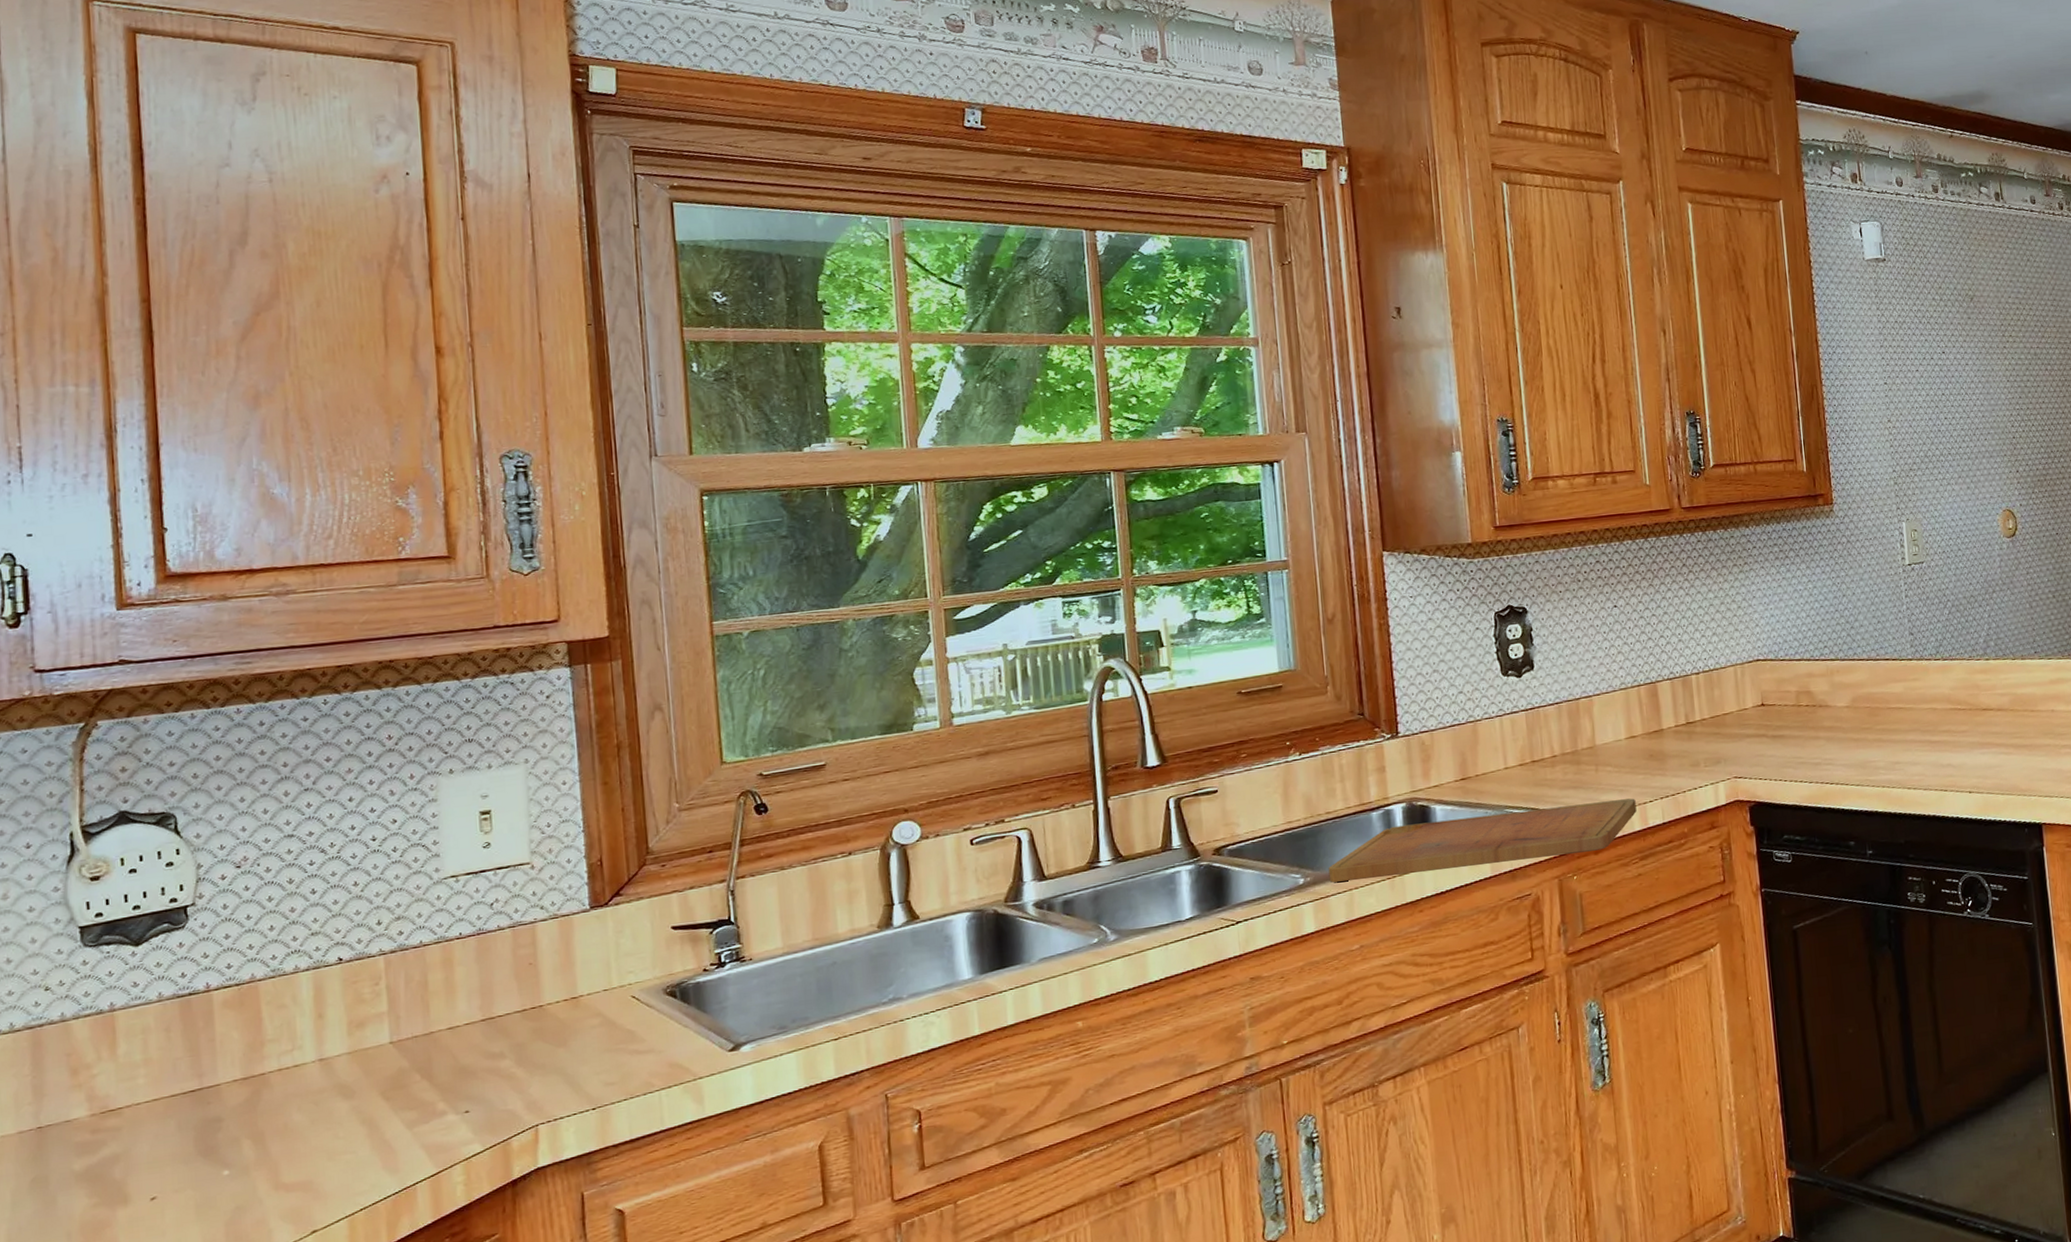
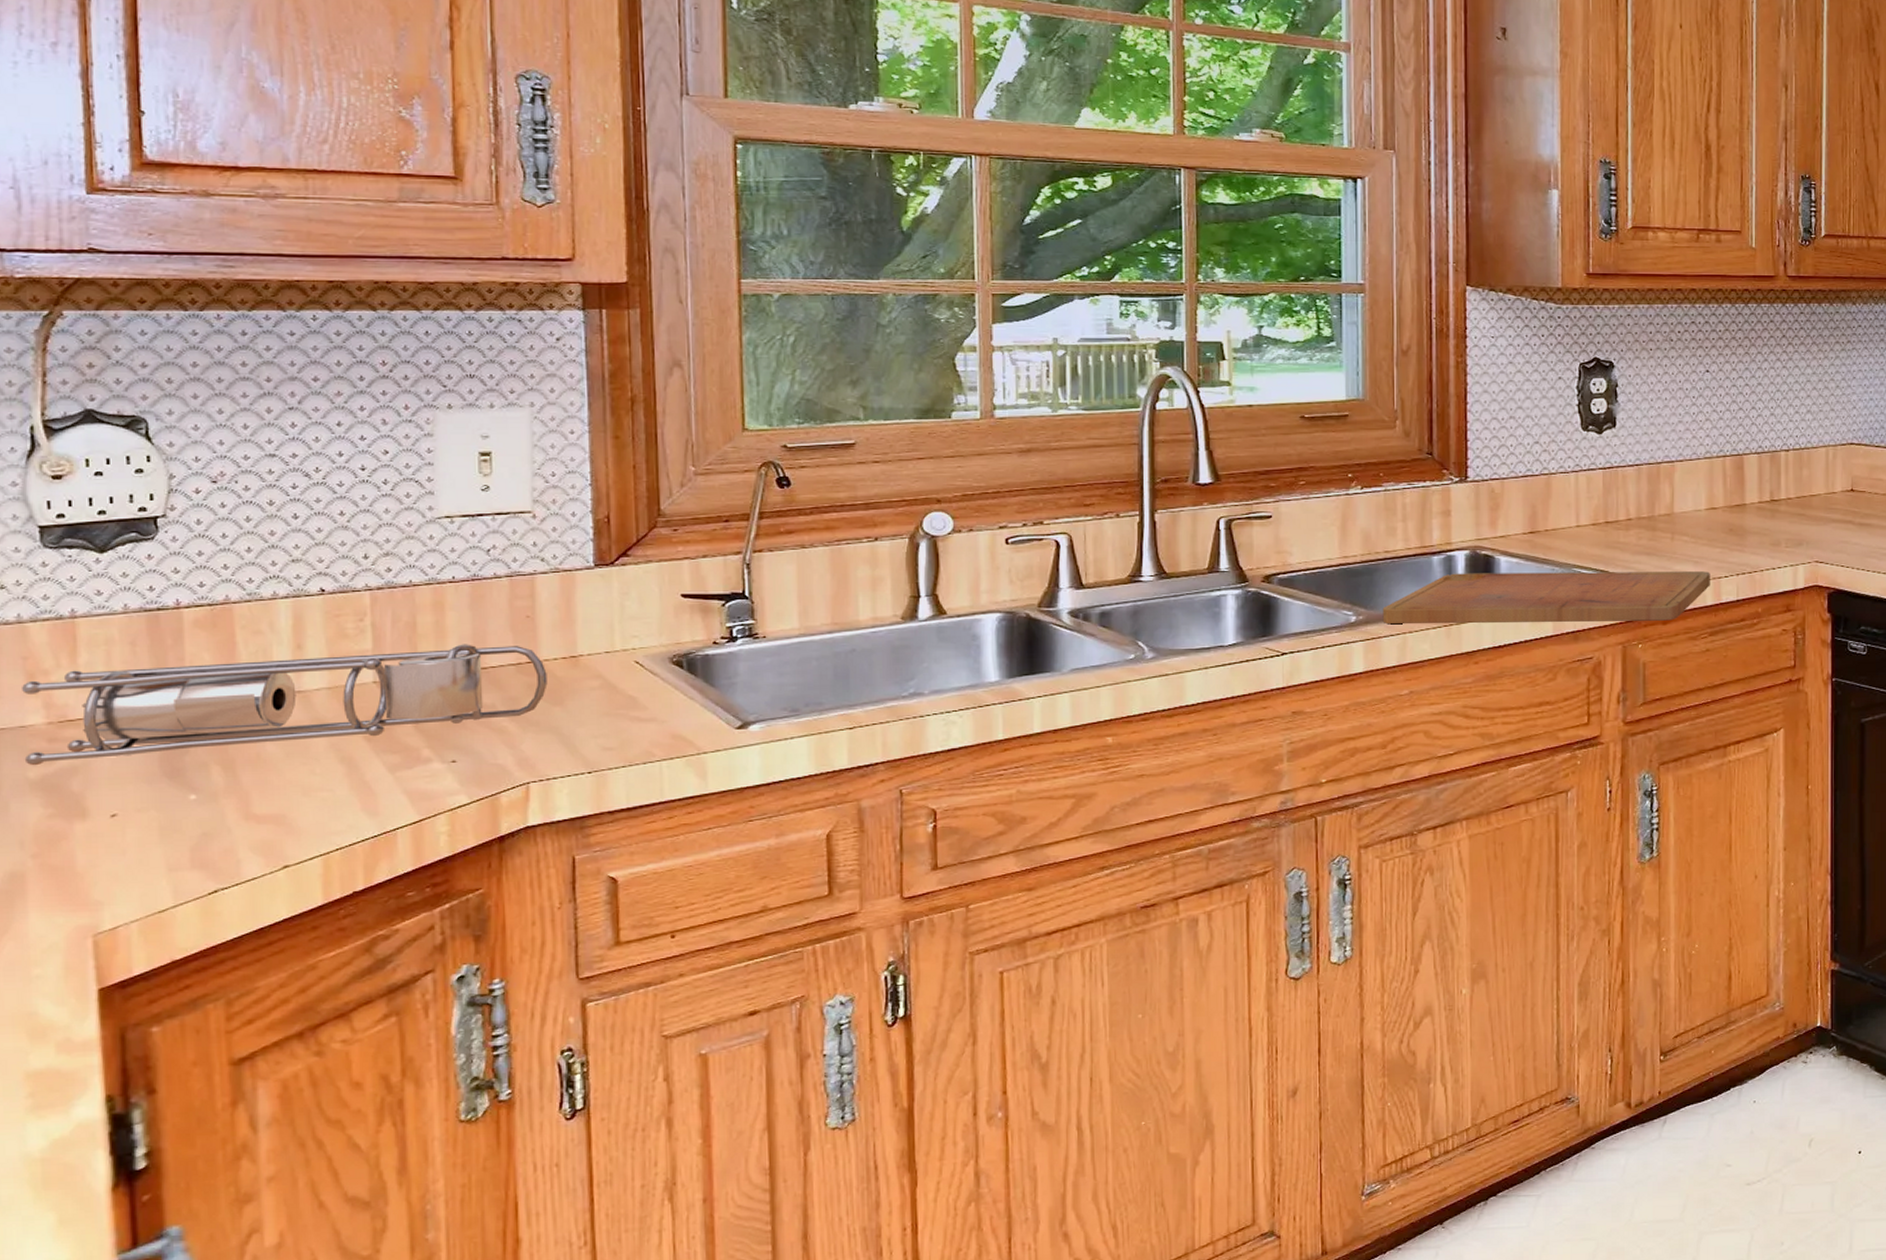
paper towel holder: none [65,993,551,1159] -> present [20,644,548,766]

